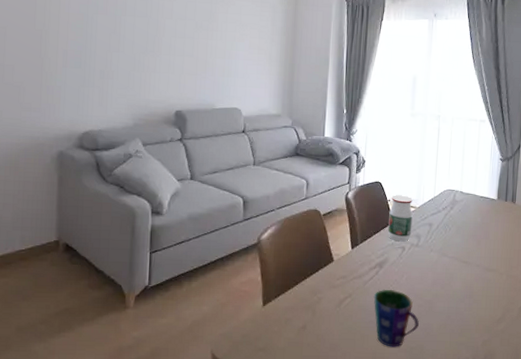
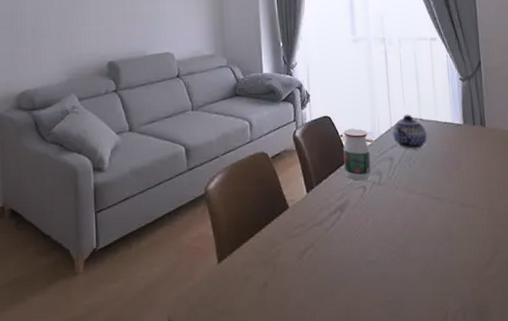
cup: present [373,289,419,347] -> none [338,235,394,303]
teapot: none [435,186,465,218] -> present [392,114,427,149]

